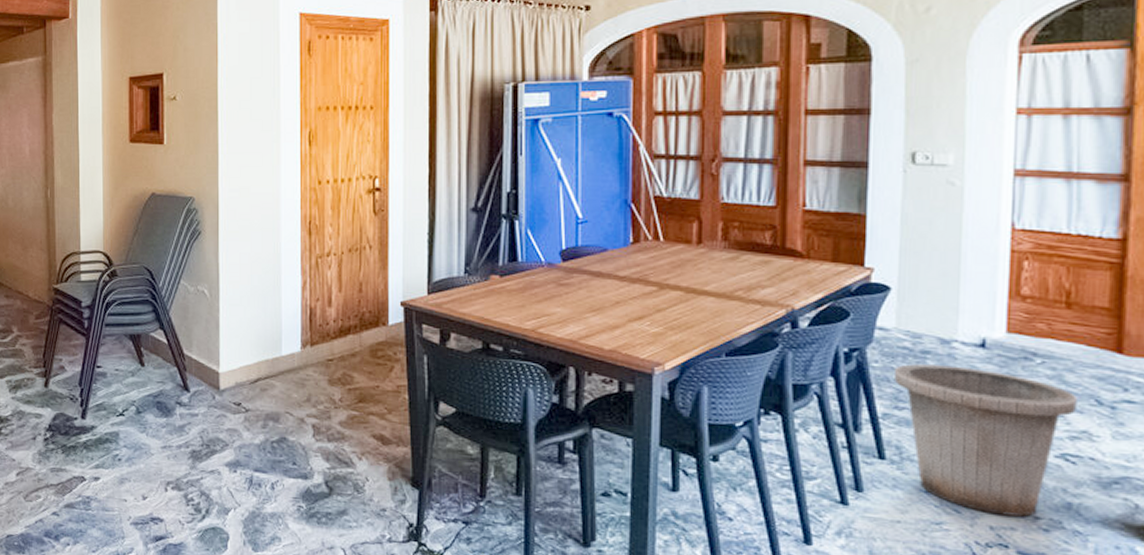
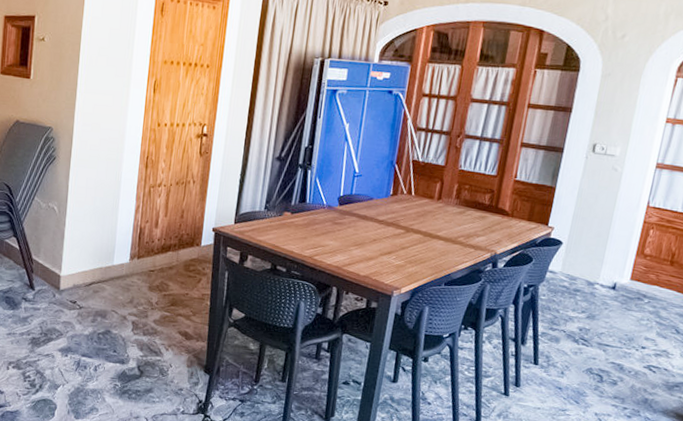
trash can: present [893,364,1077,517] -> none [553,298,665,407]

